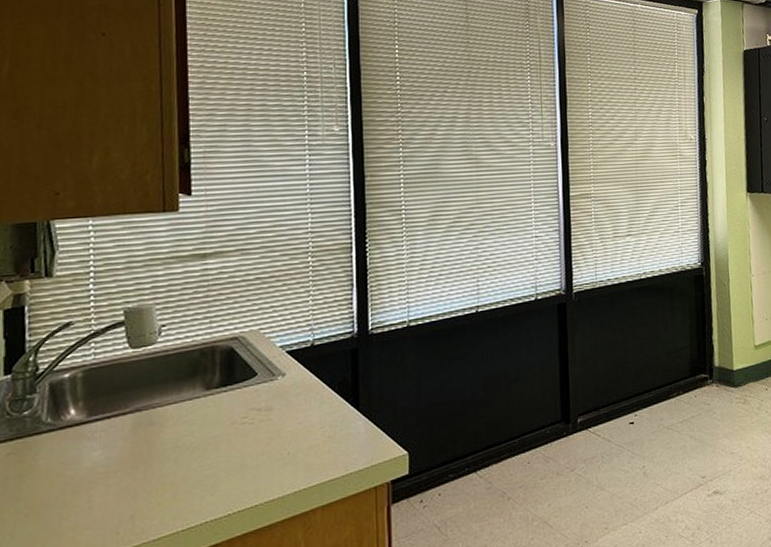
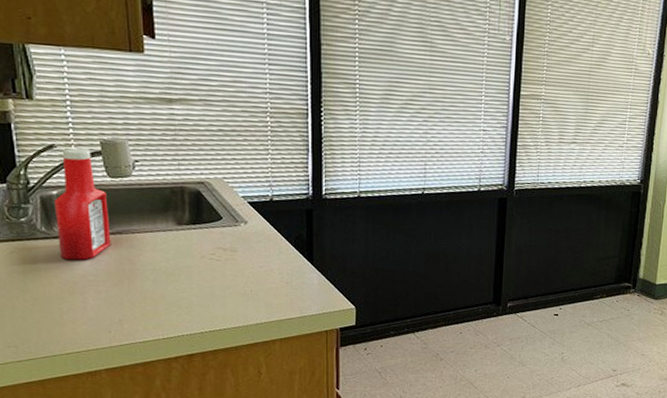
ketchup bottle: none [65,321,128,453] -> present [55,148,111,260]

